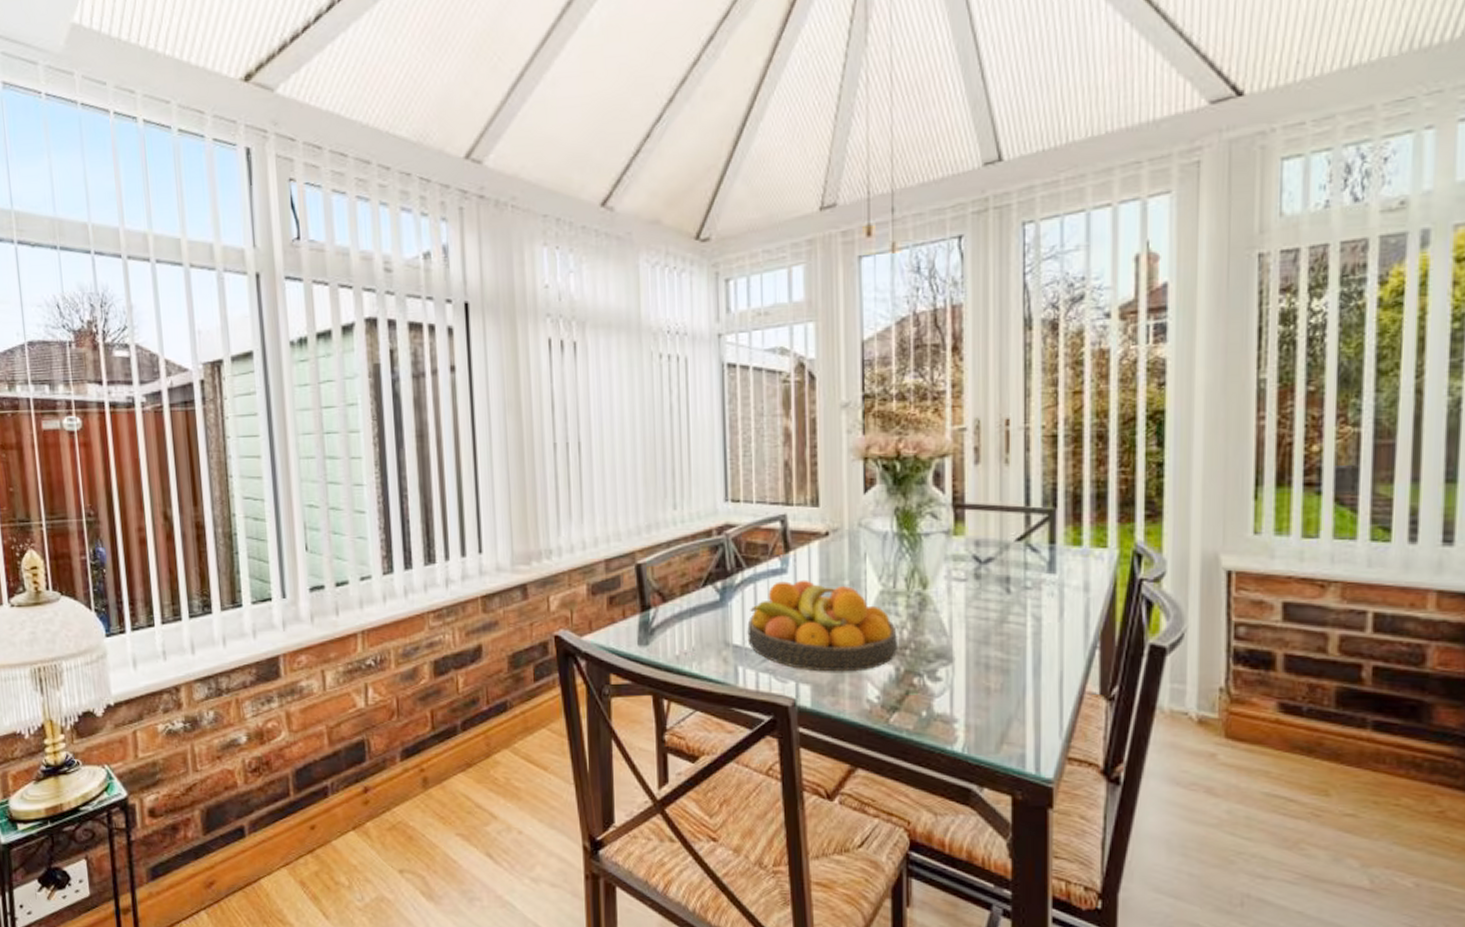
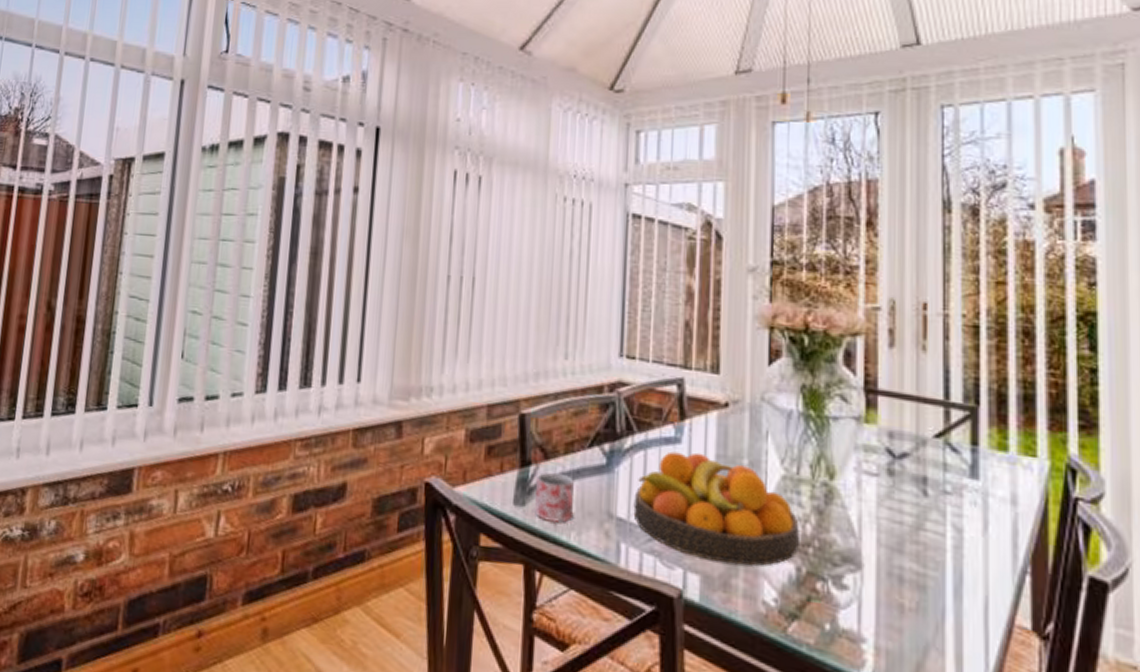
mug: none [657,612,694,657] -> present [535,472,575,524]

